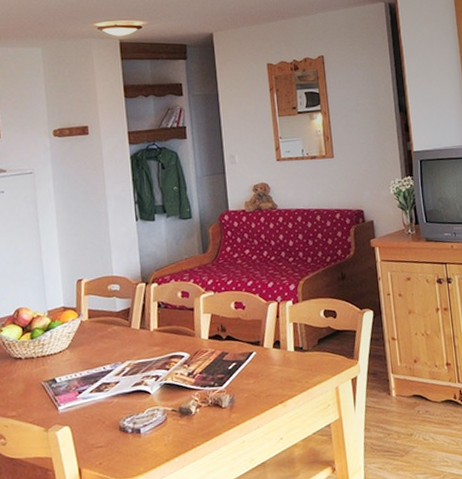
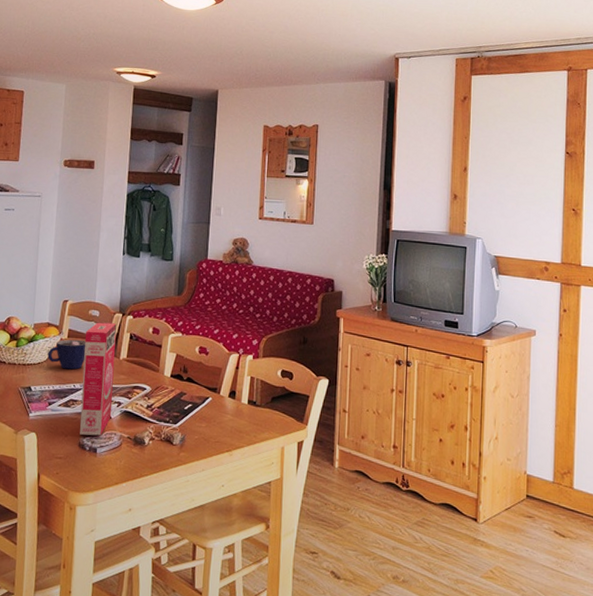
cup: none [68,318,112,353] -> present [47,339,86,370]
cereal box: none [107,294,151,418] -> present [80,322,117,436]

